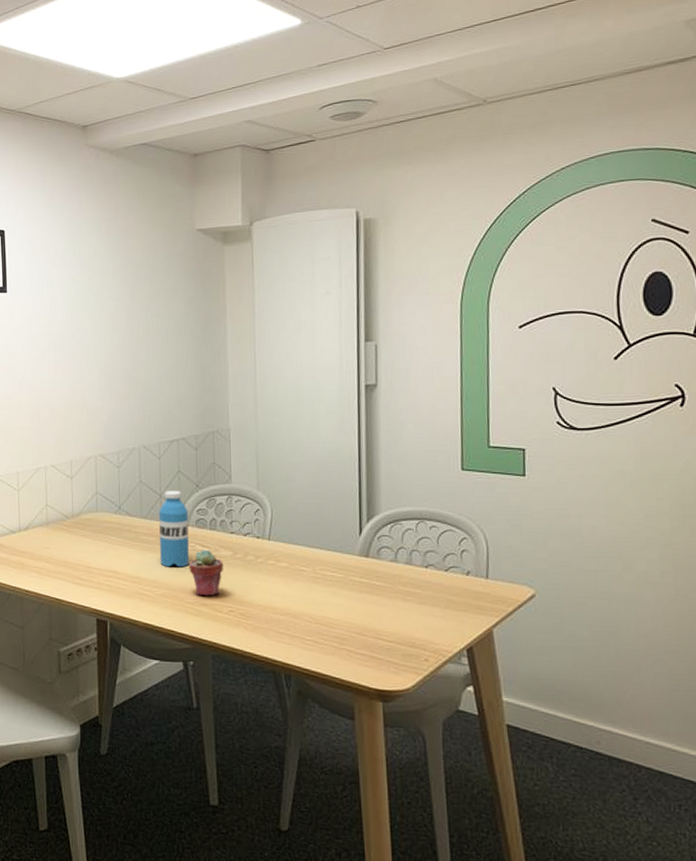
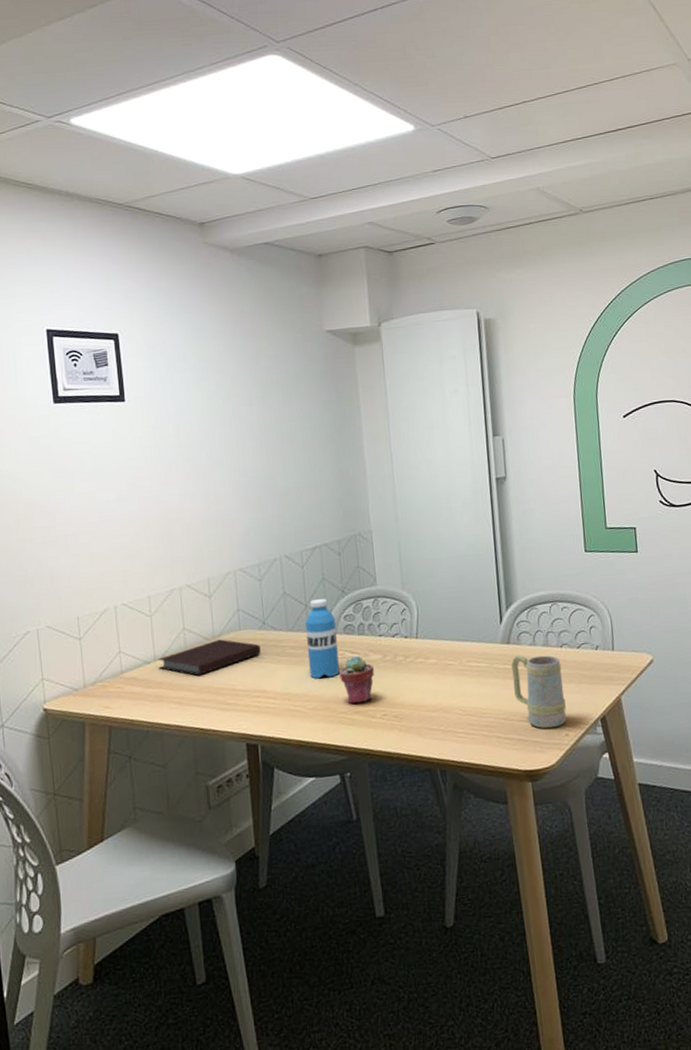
notebook: none [22,518,115,549] -> present [158,639,261,676]
mug: none [369,569,428,651] -> present [511,654,567,729]

